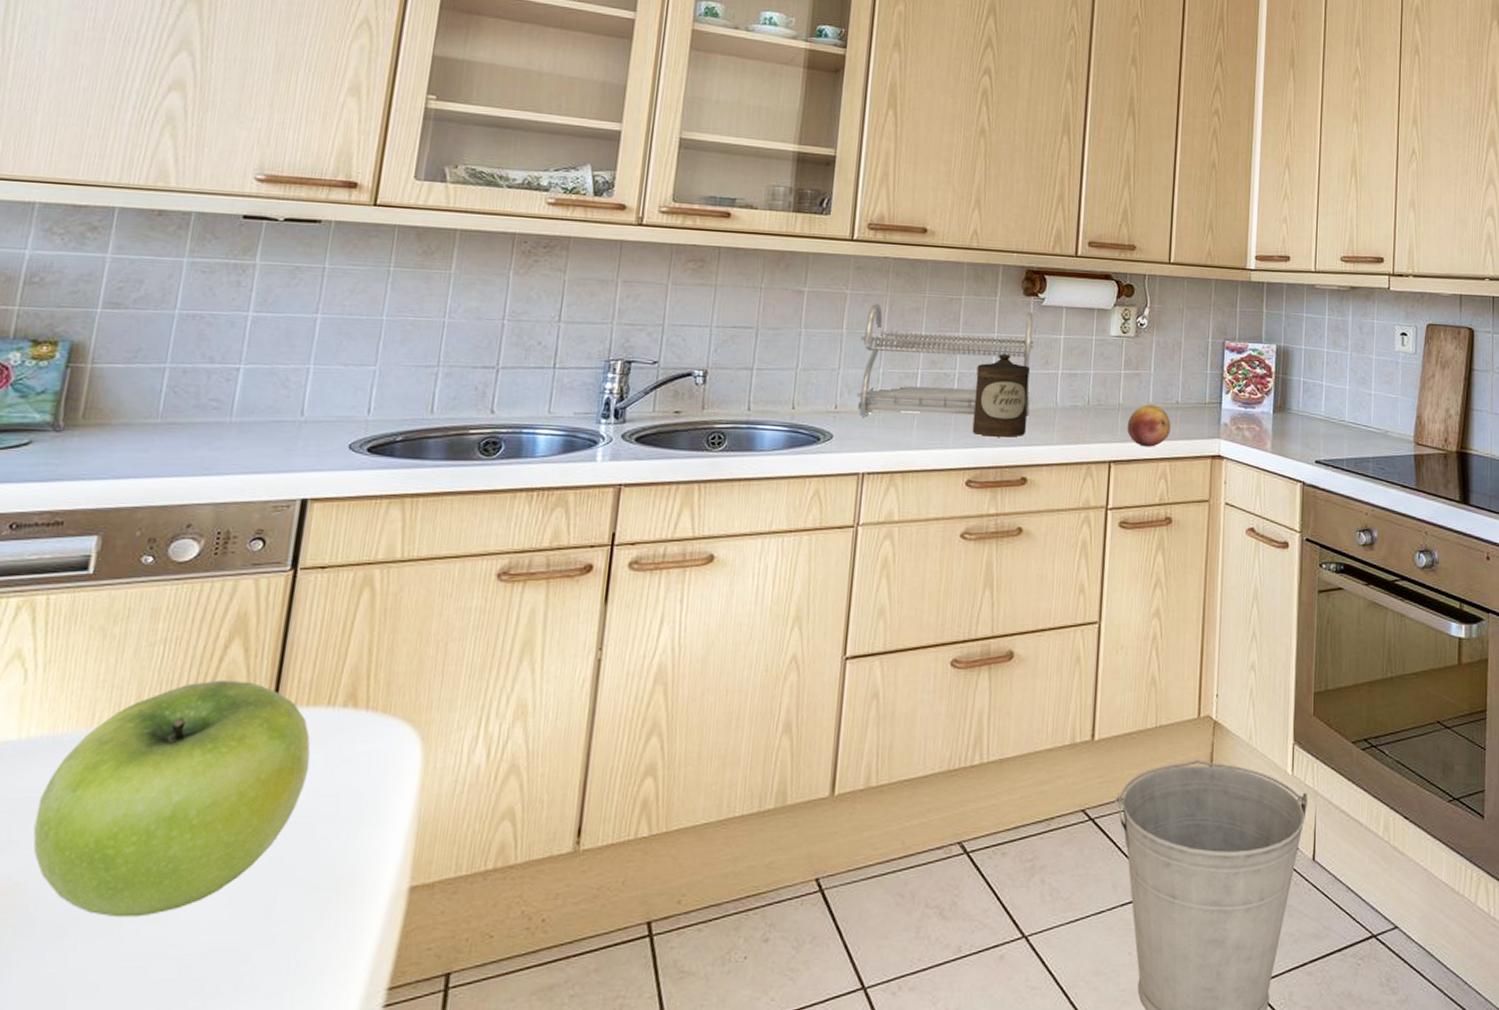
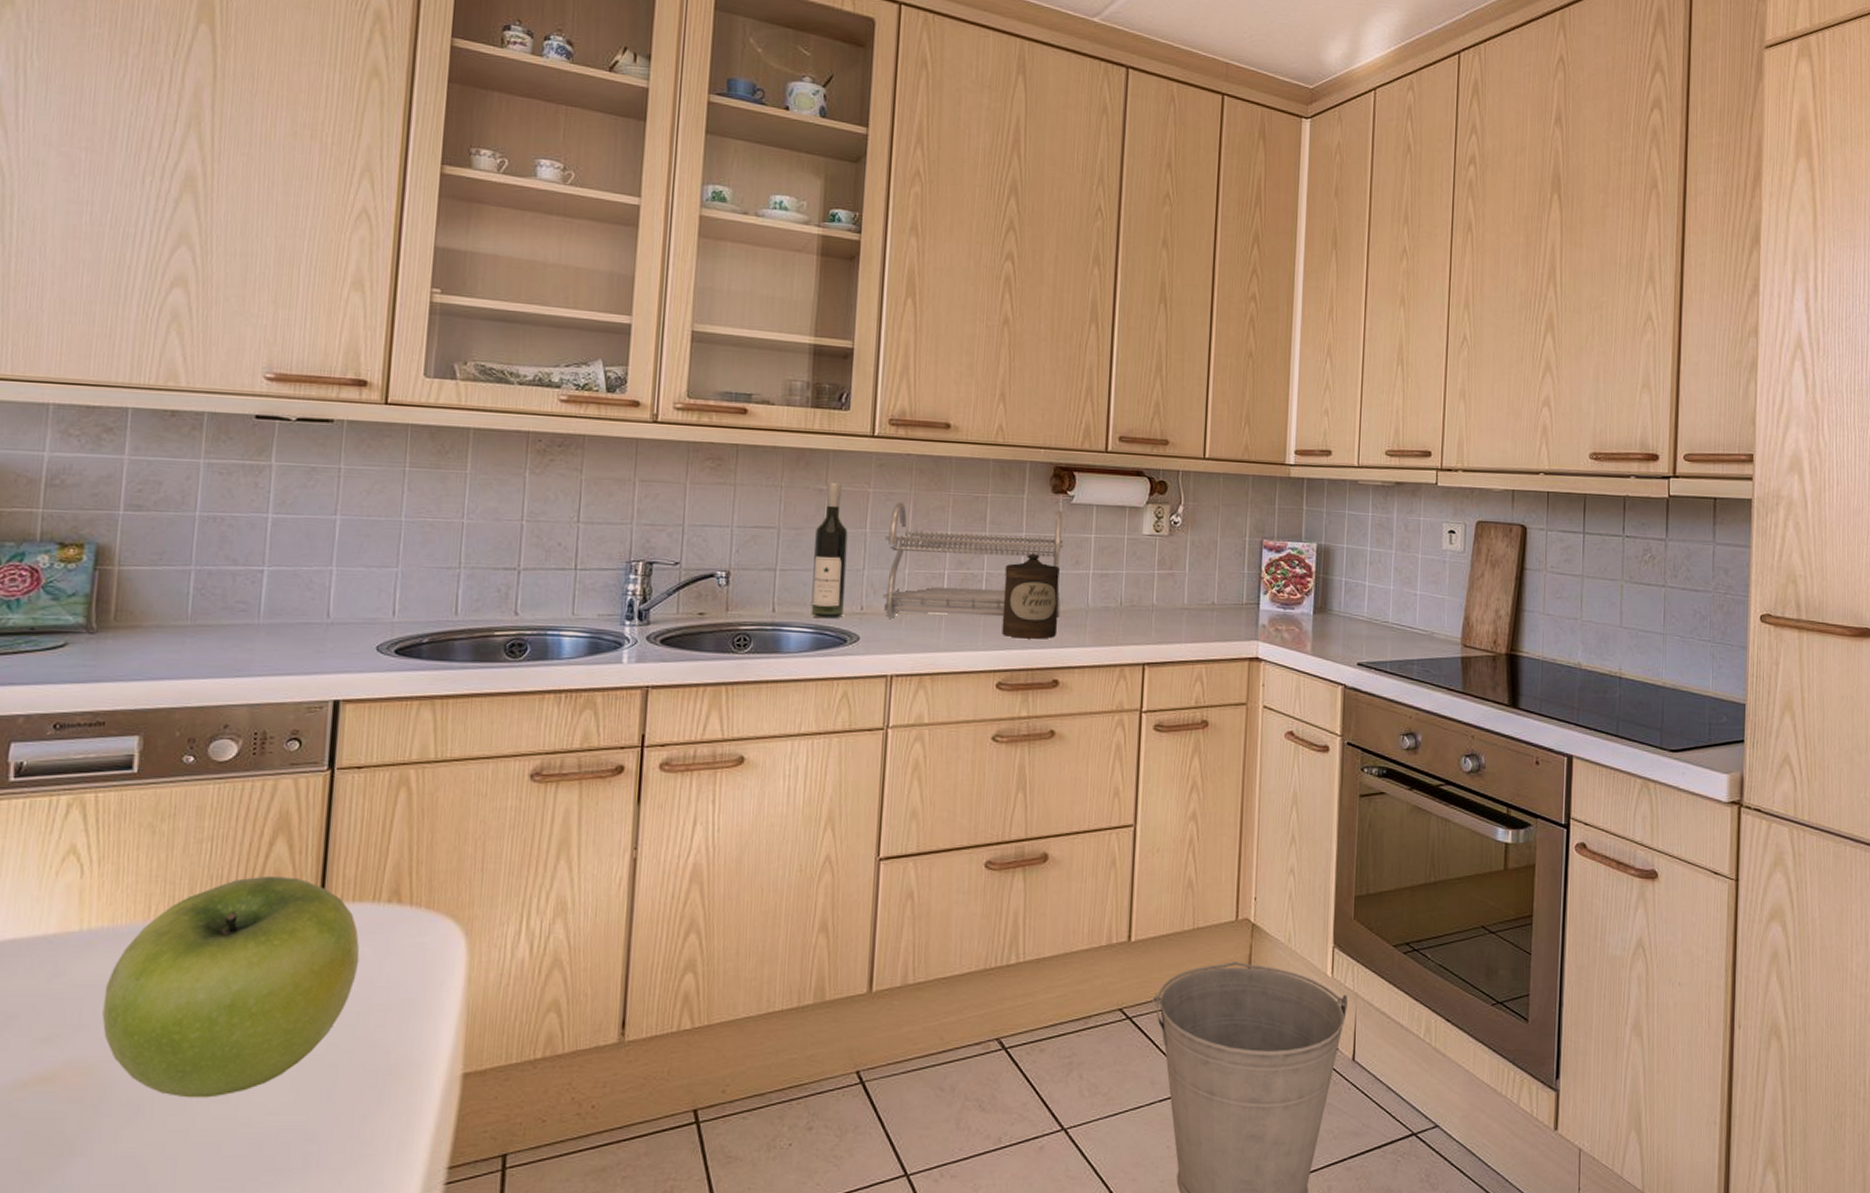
bottle: none [785,283,825,417] -> present [811,481,848,619]
fruit: present [1126,405,1171,447] -> none [1161,605,1207,649]

